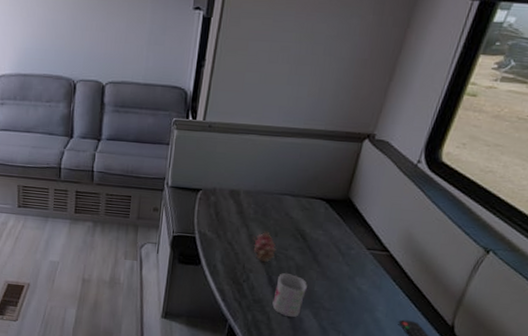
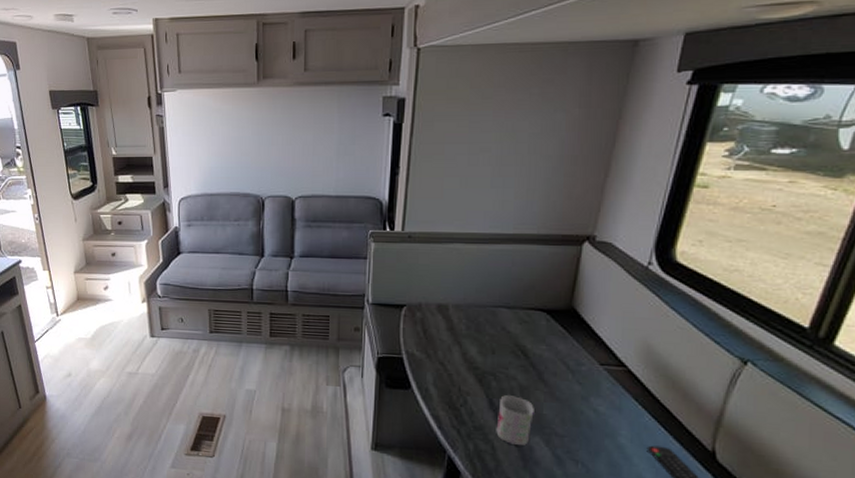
fruit: present [253,231,276,263] -> none [467,348,495,384]

